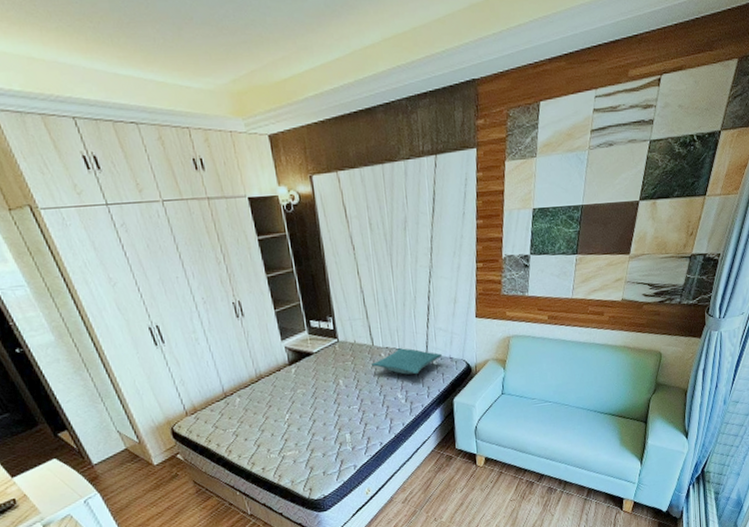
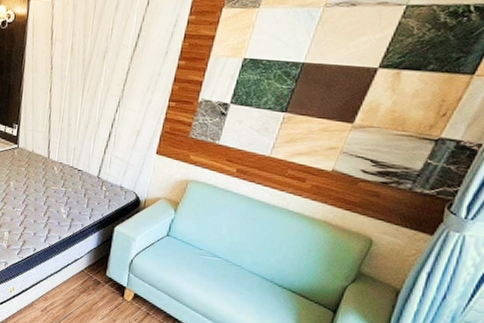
pillow: present [372,348,442,375] -> none [43,166,113,195]

